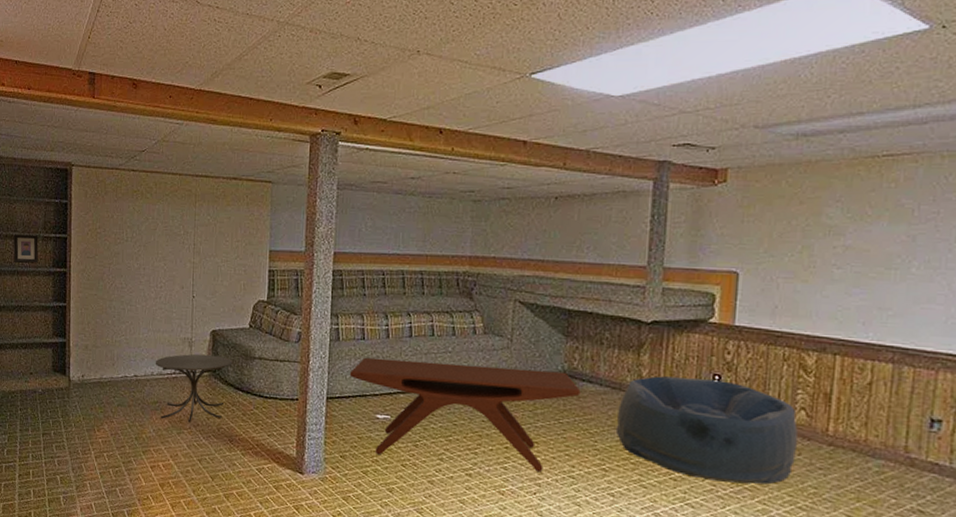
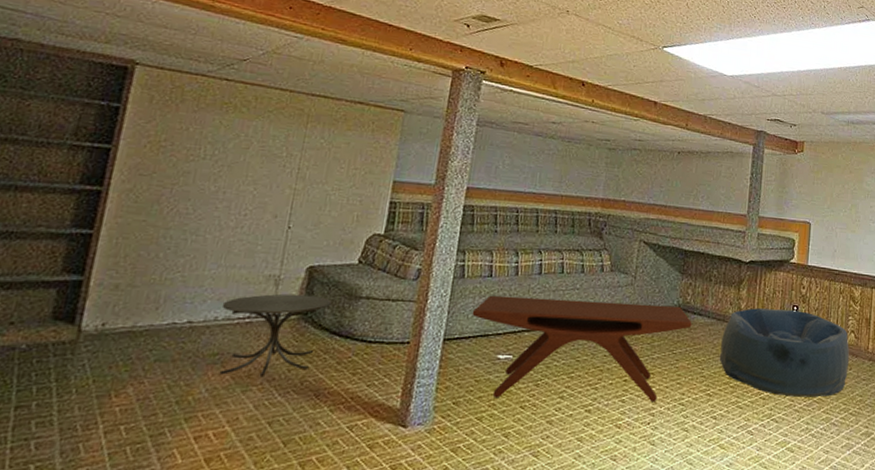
picture frame: present [13,234,38,263] -> none [11,138,63,178]

